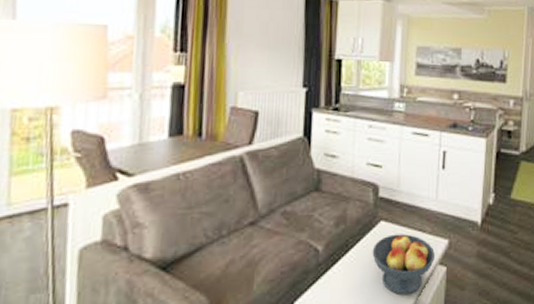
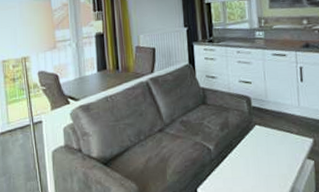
fruit bowl: present [372,234,435,295] -> none [251,135,303,183]

